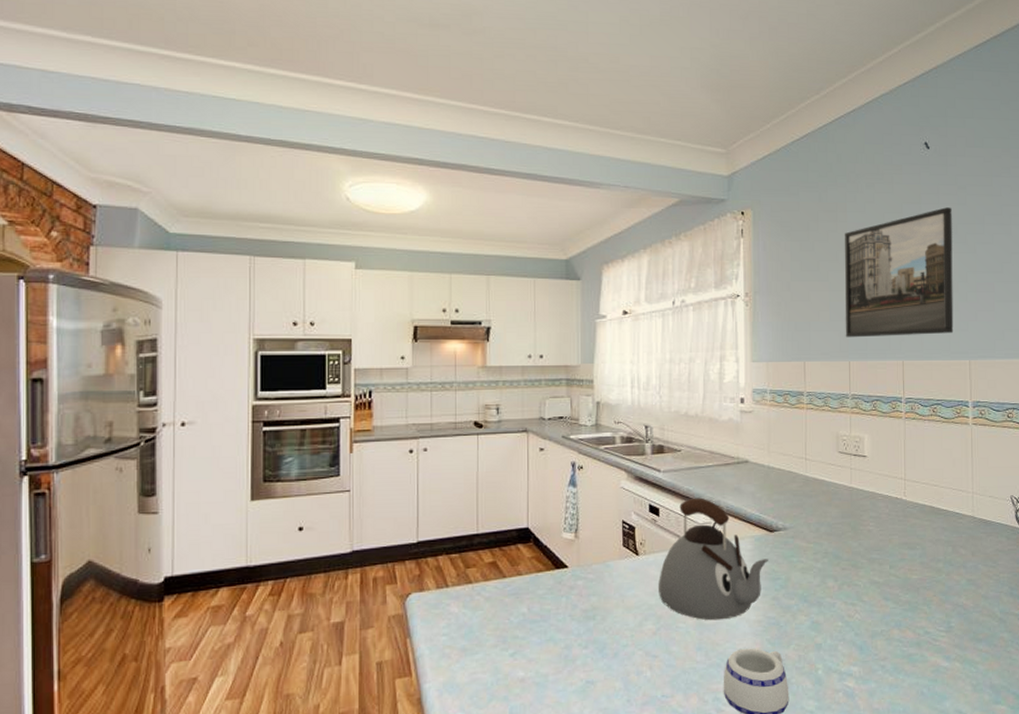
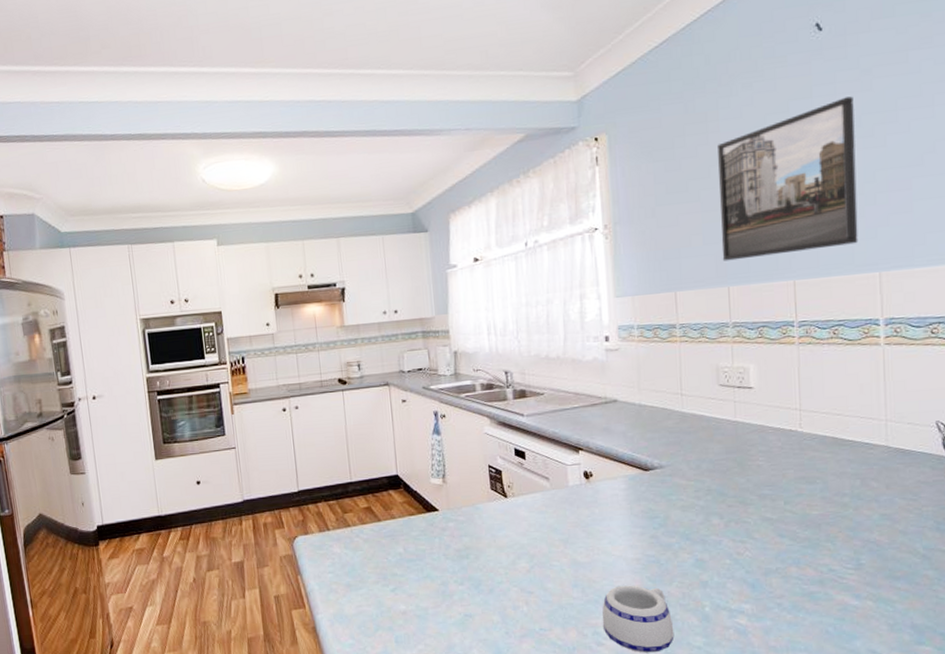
kettle: present [659,497,768,621] -> none [529,439,644,559]

